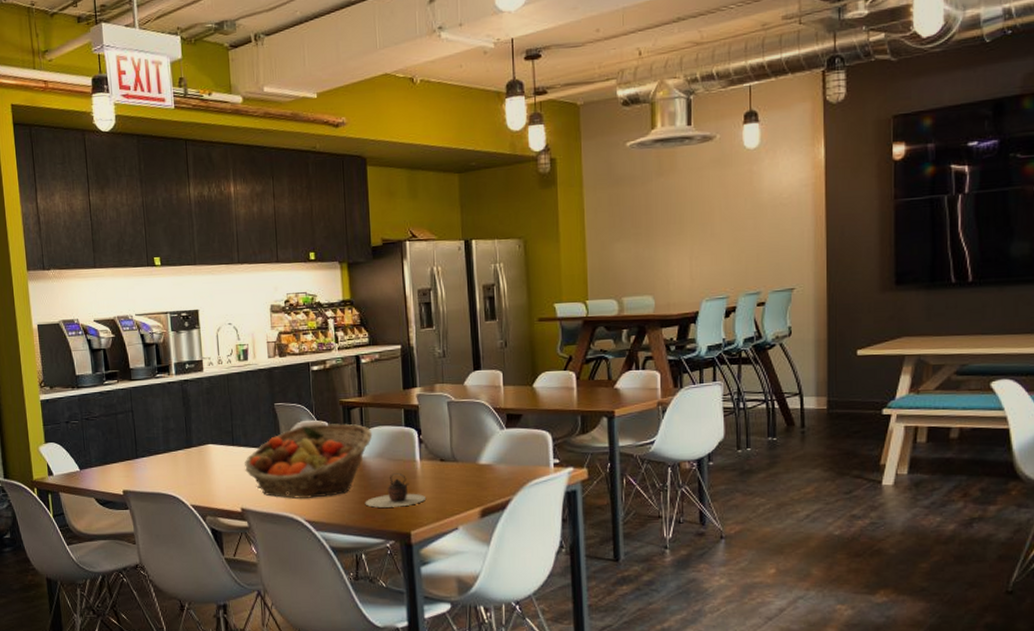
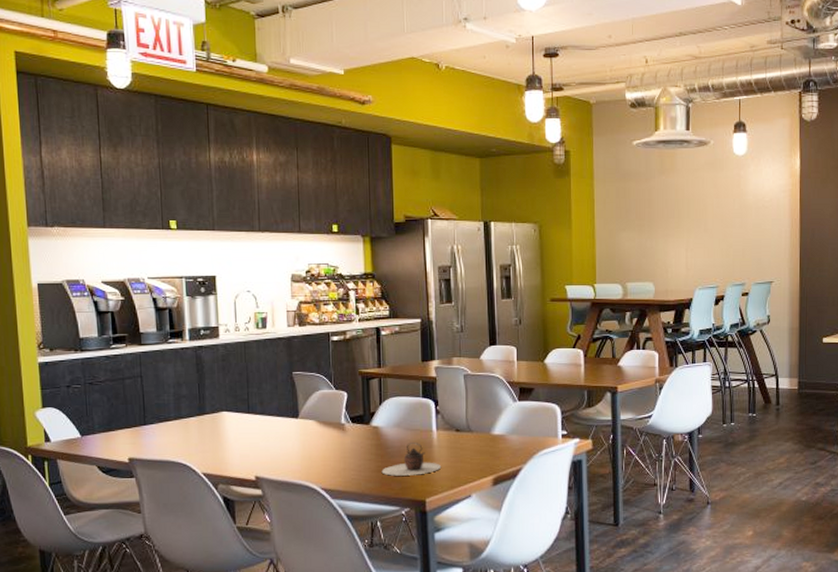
fruit basket: present [245,423,373,499] -> none [260,392,391,467]

